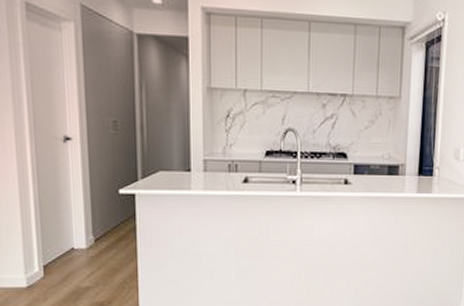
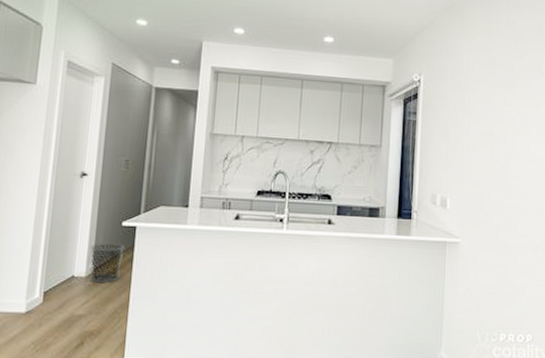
trash can: none [87,212,125,254] -> present [90,243,125,283]

